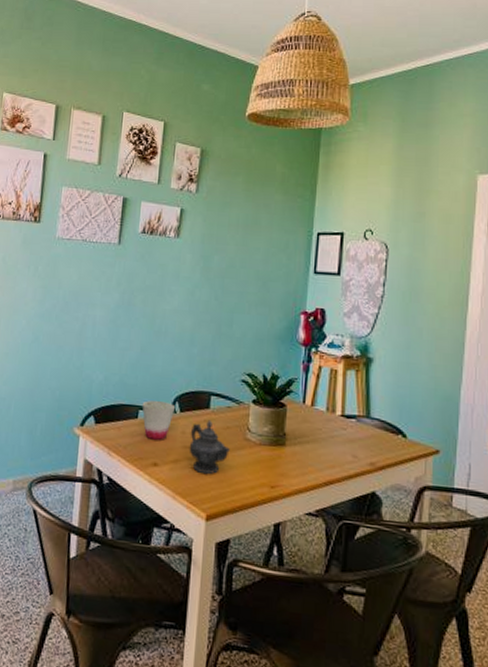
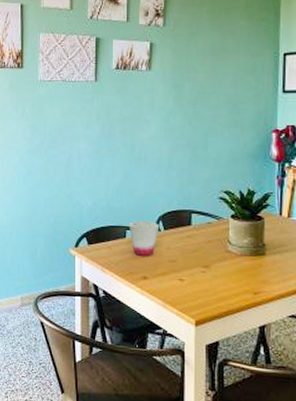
teapot: present [189,419,230,475] -> none [175,235,213,285]

